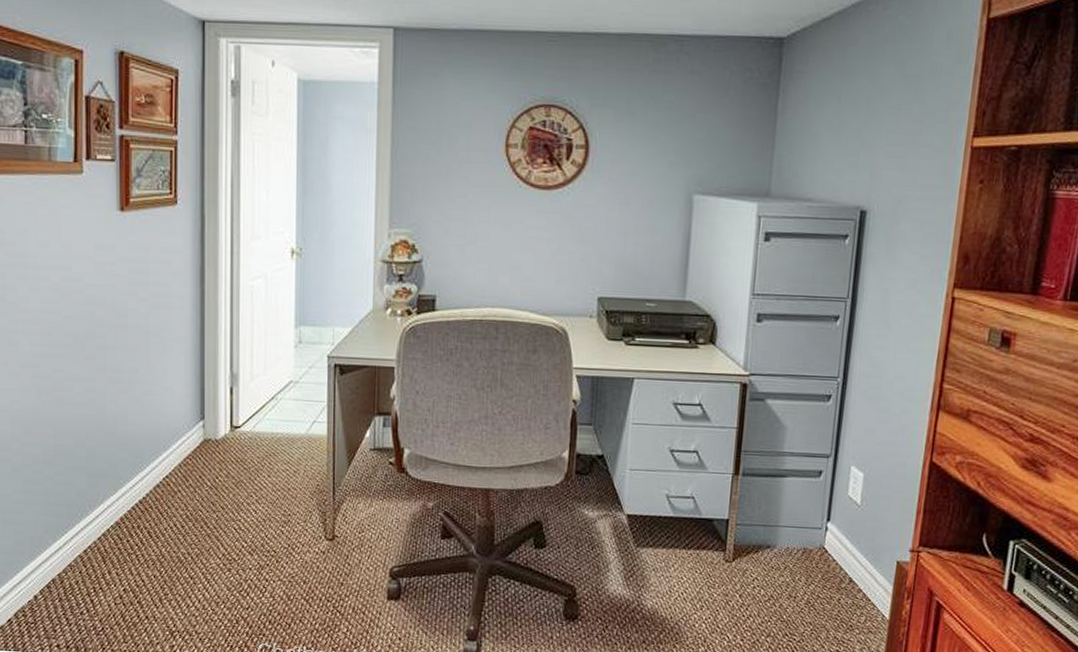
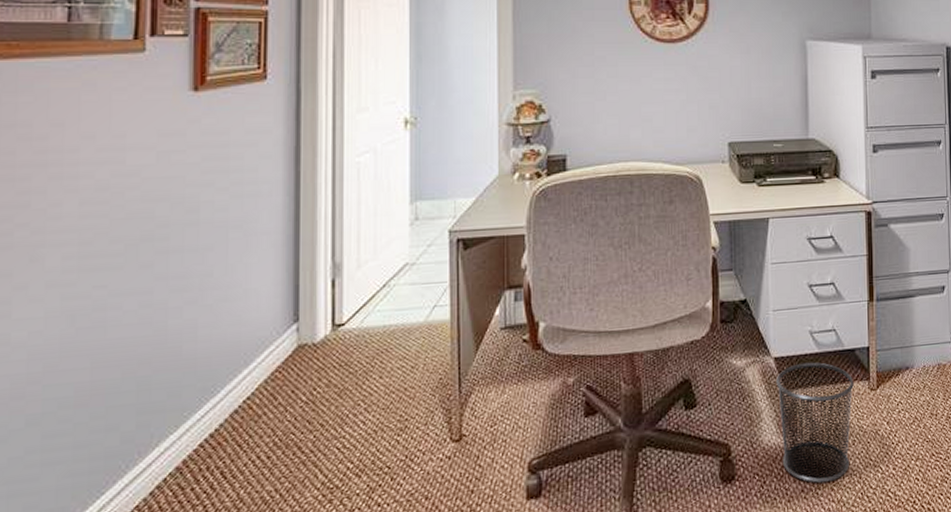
waste bin: none [626,524,708,639] -> present [776,362,854,484]

